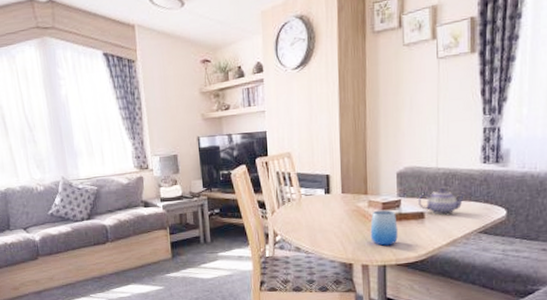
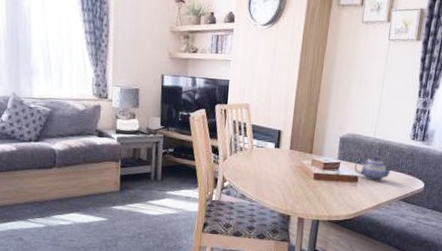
cup: present [370,210,398,246] -> none [309,169,334,203]

